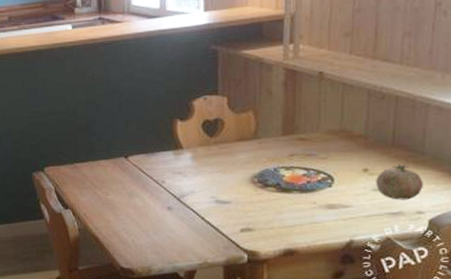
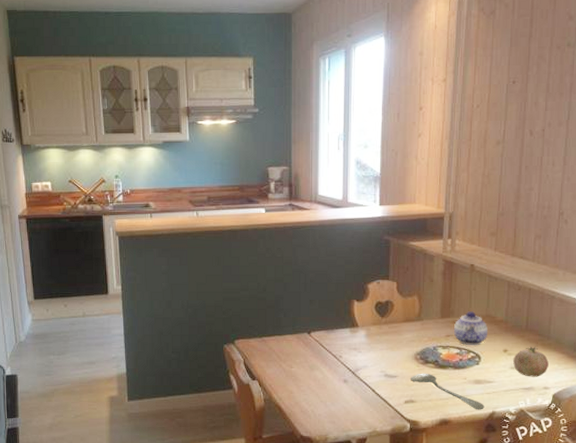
spoon: none [247,198,340,239] -> present [411,373,485,410]
teapot: none [298,126,342,166] -> present [453,311,488,346]

